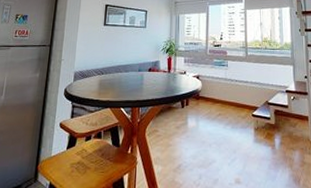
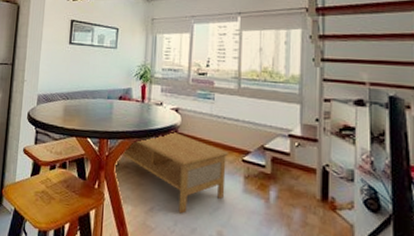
coffee table: none [146,95,242,168] -> present [114,131,229,214]

